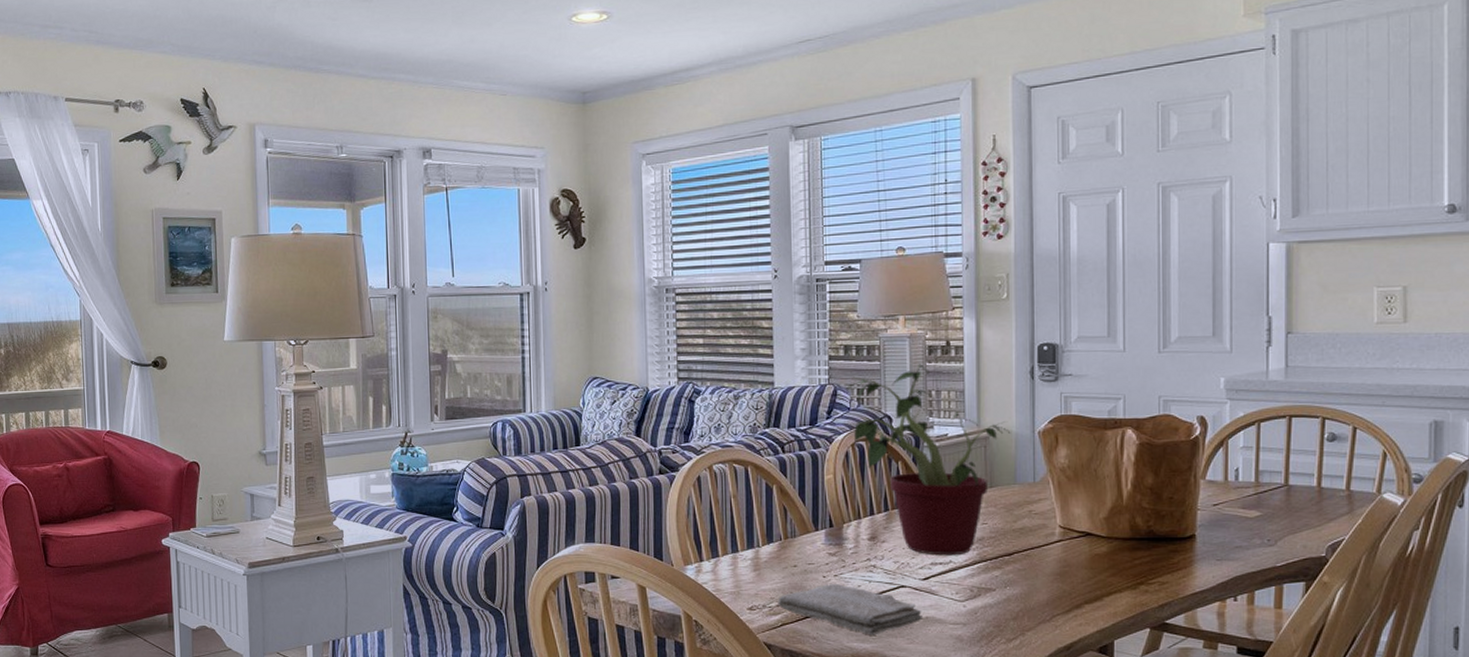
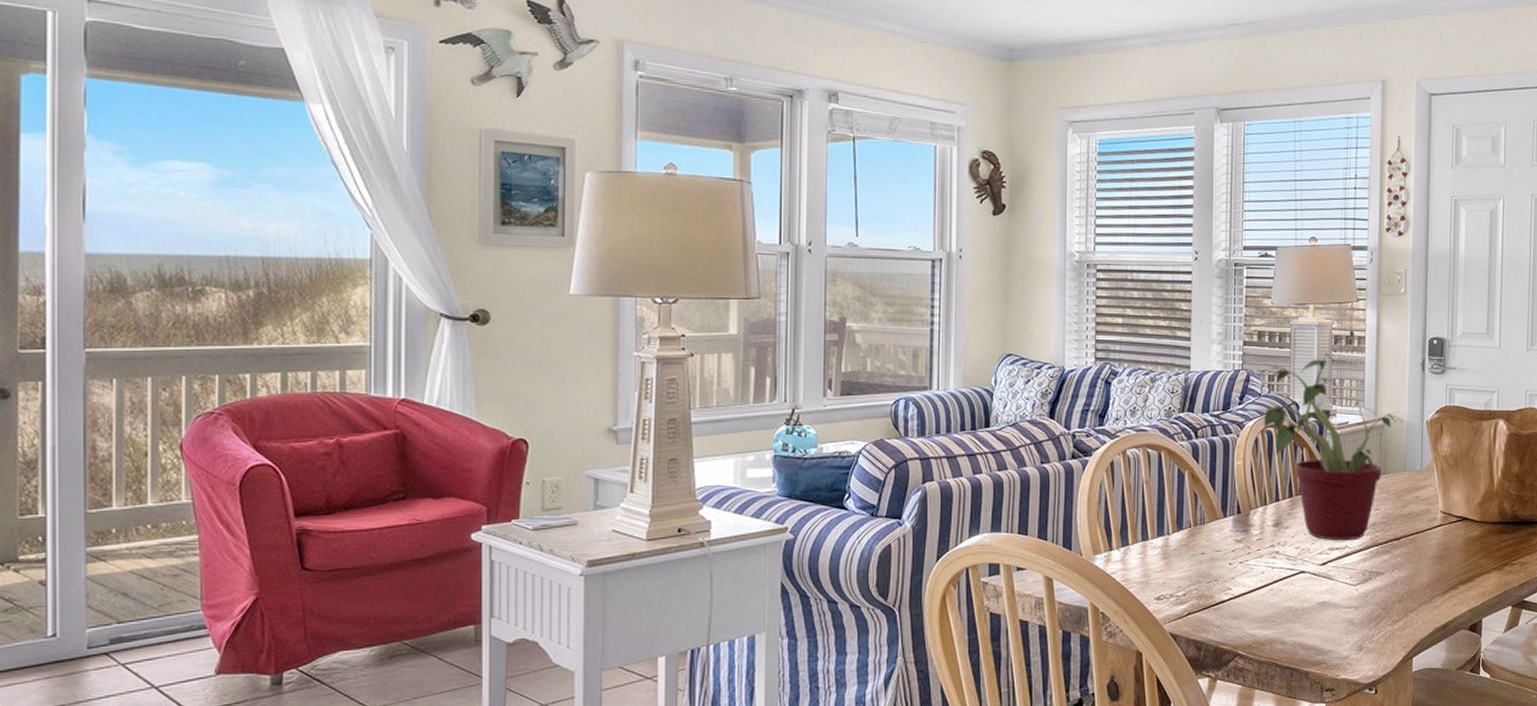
washcloth: present [777,584,922,635] -> none [1184,571,1319,622]

